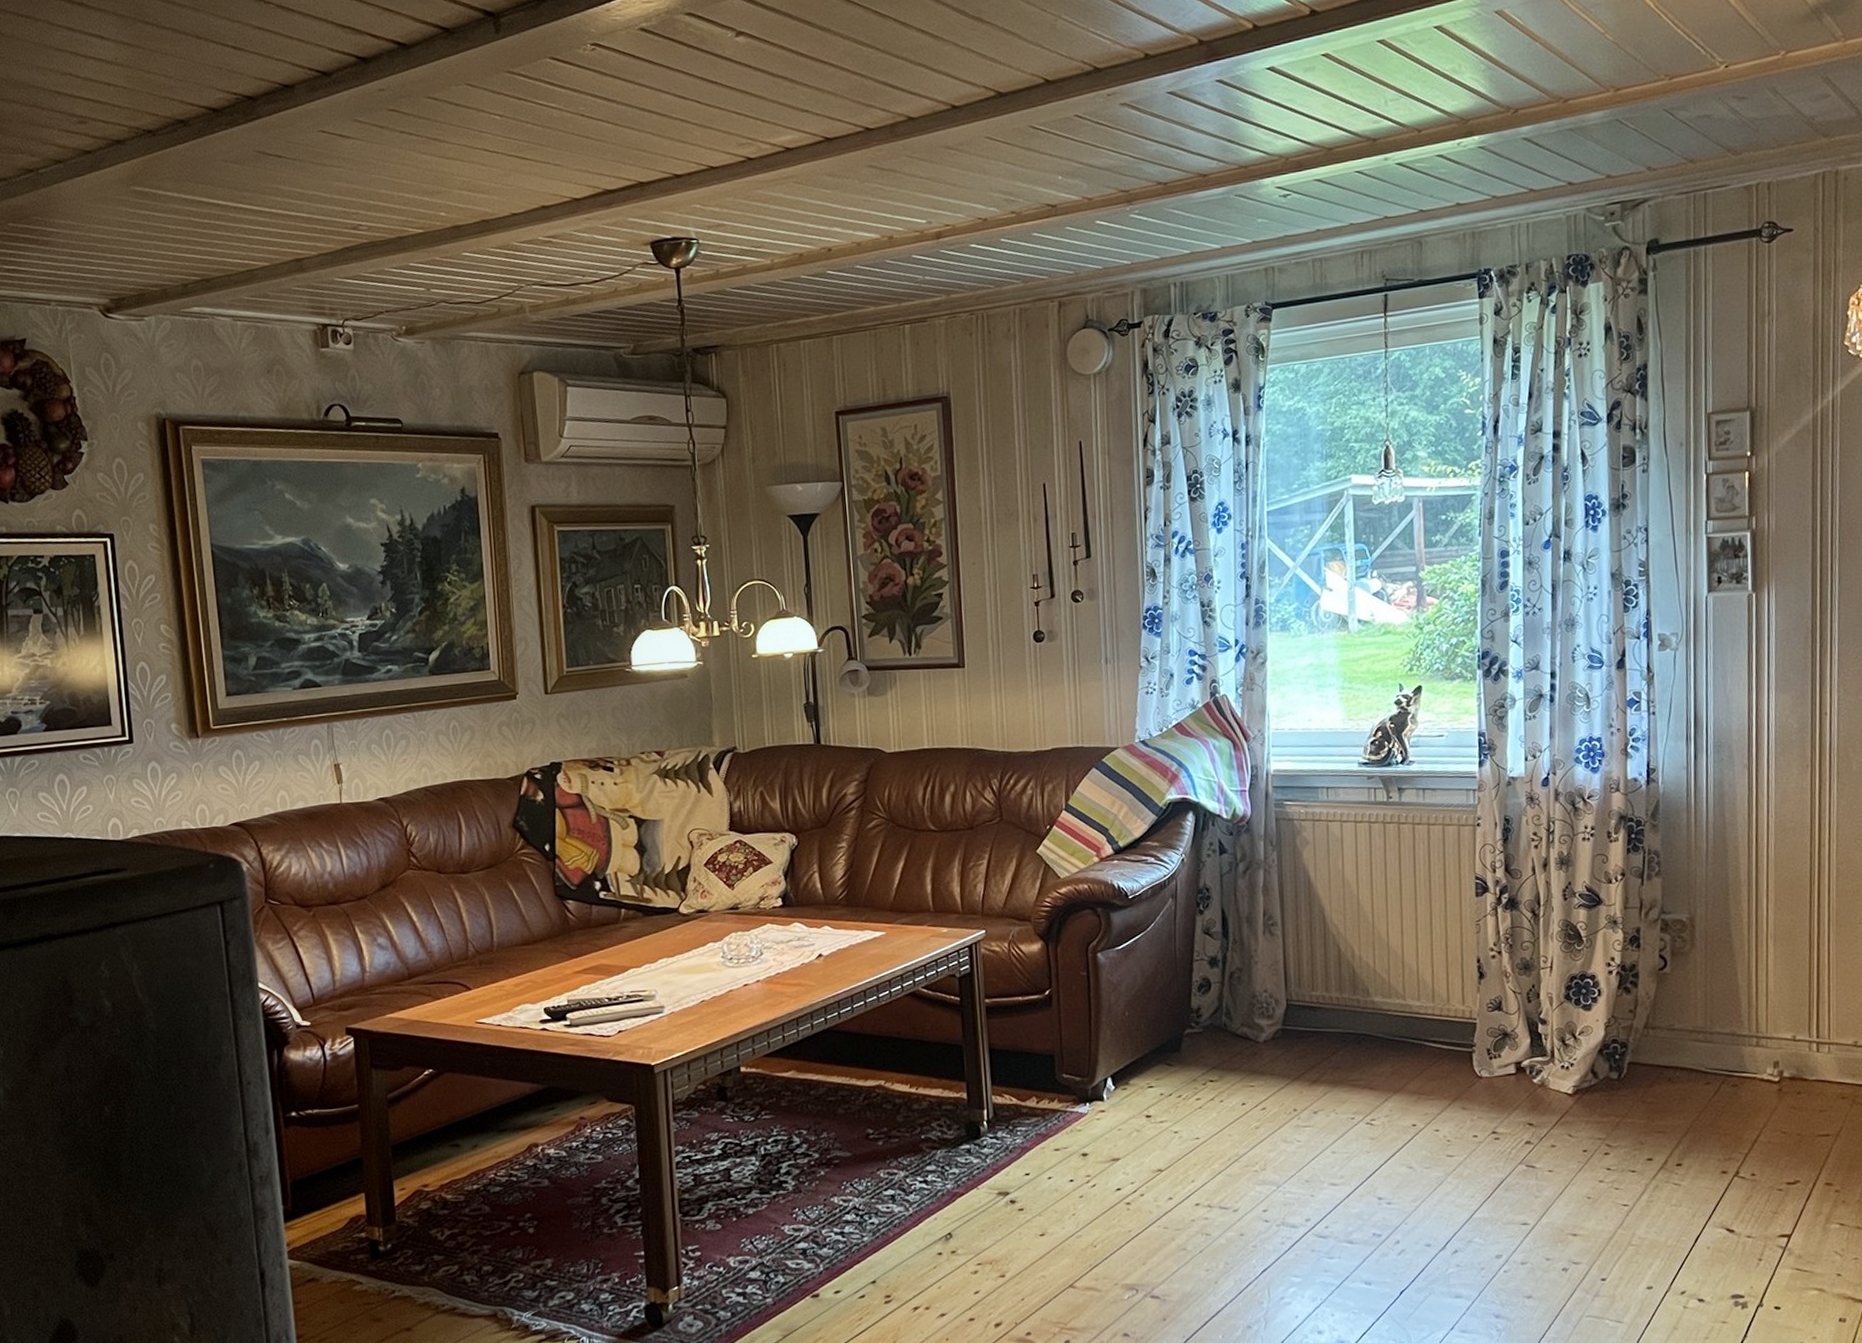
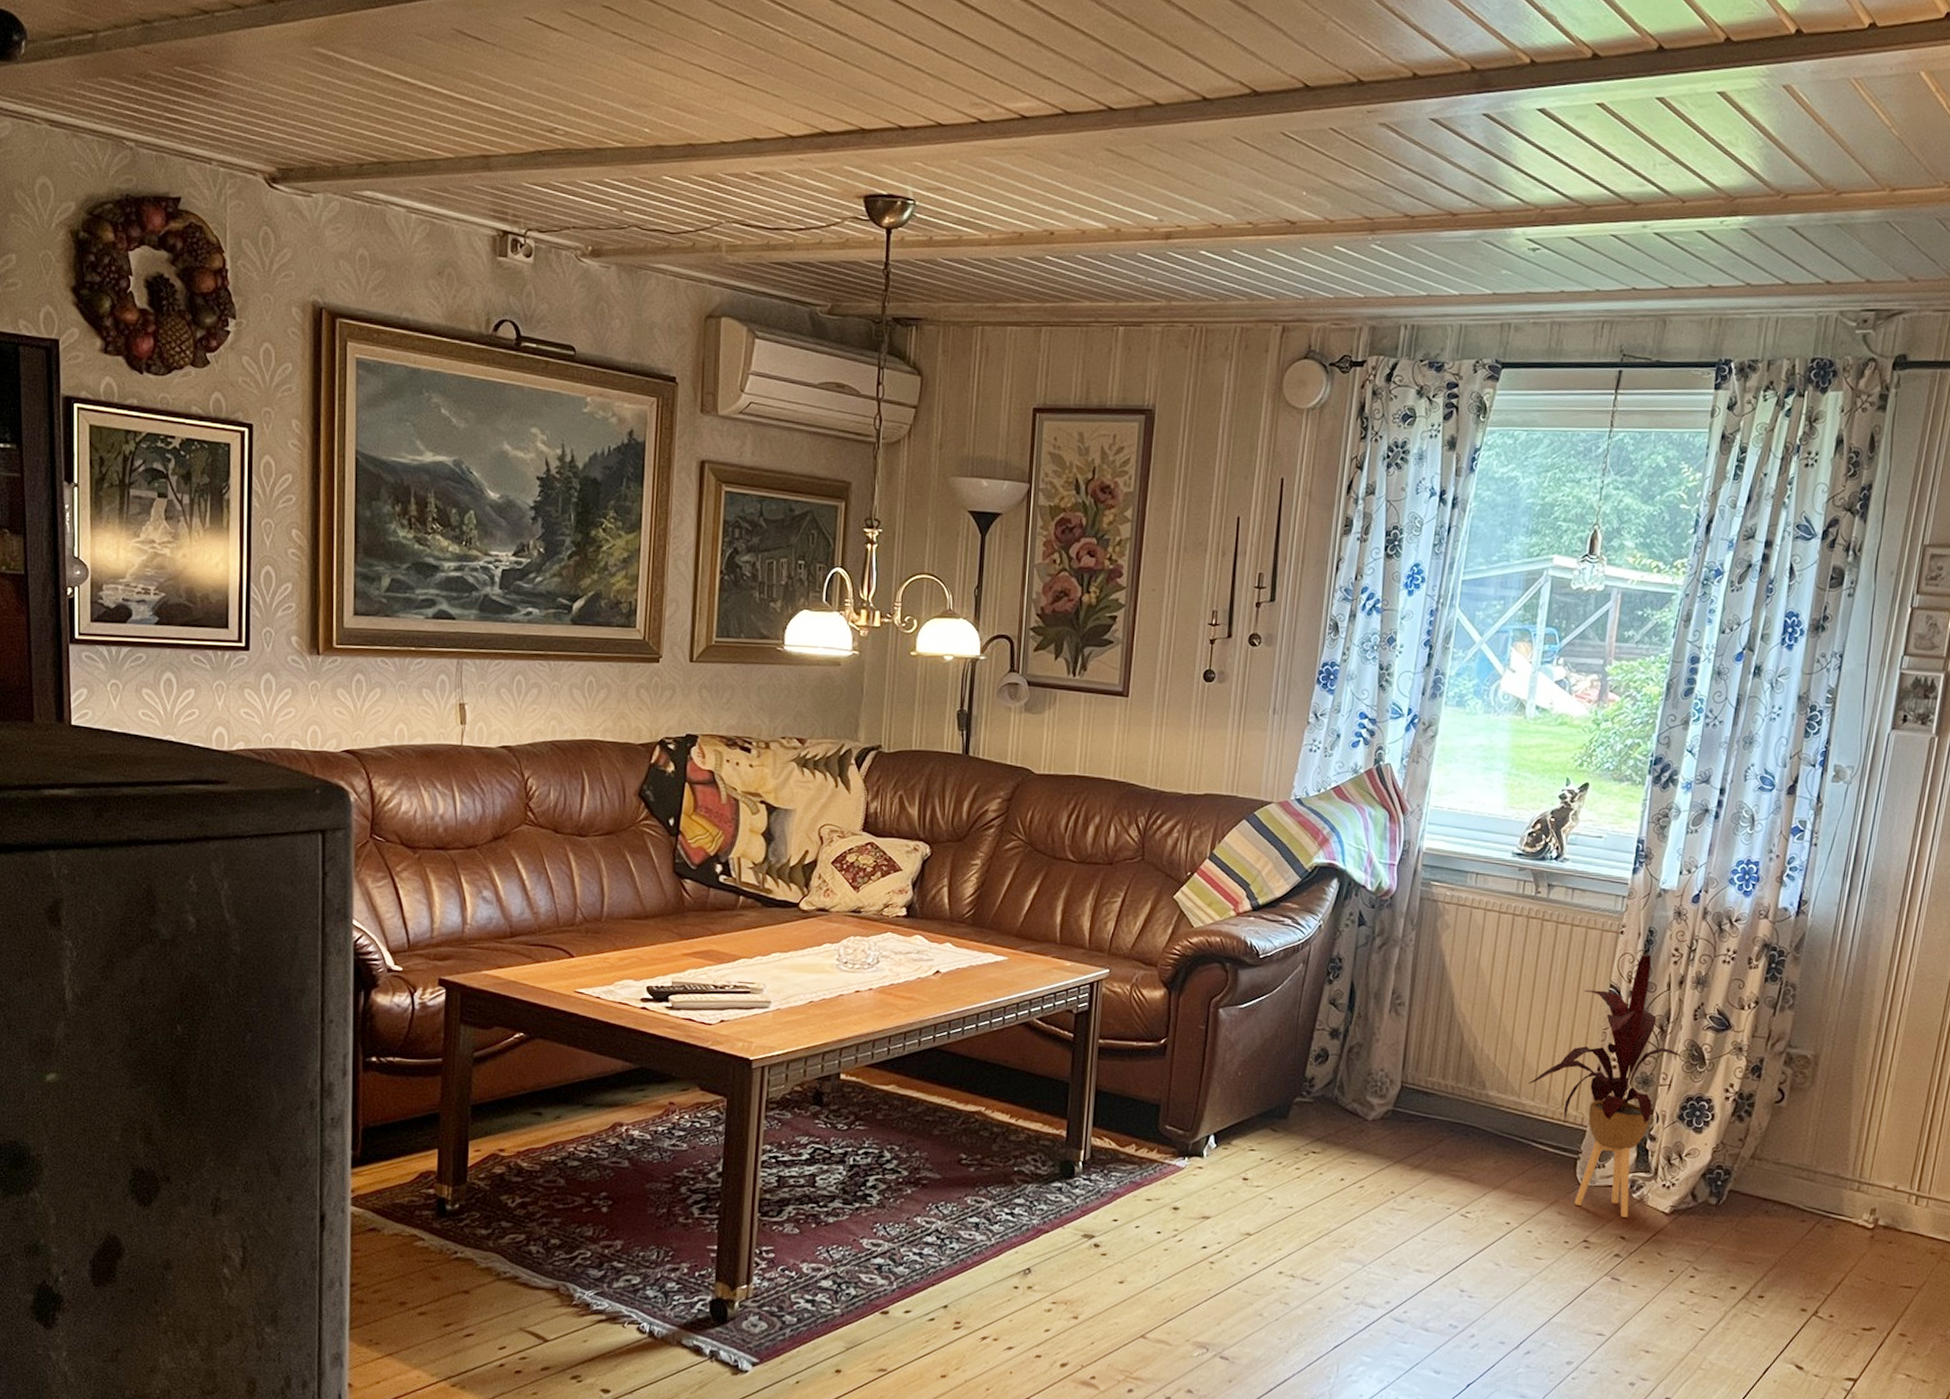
house plant: none [1411,842,1558,1104] -> present [1529,954,1682,1217]

